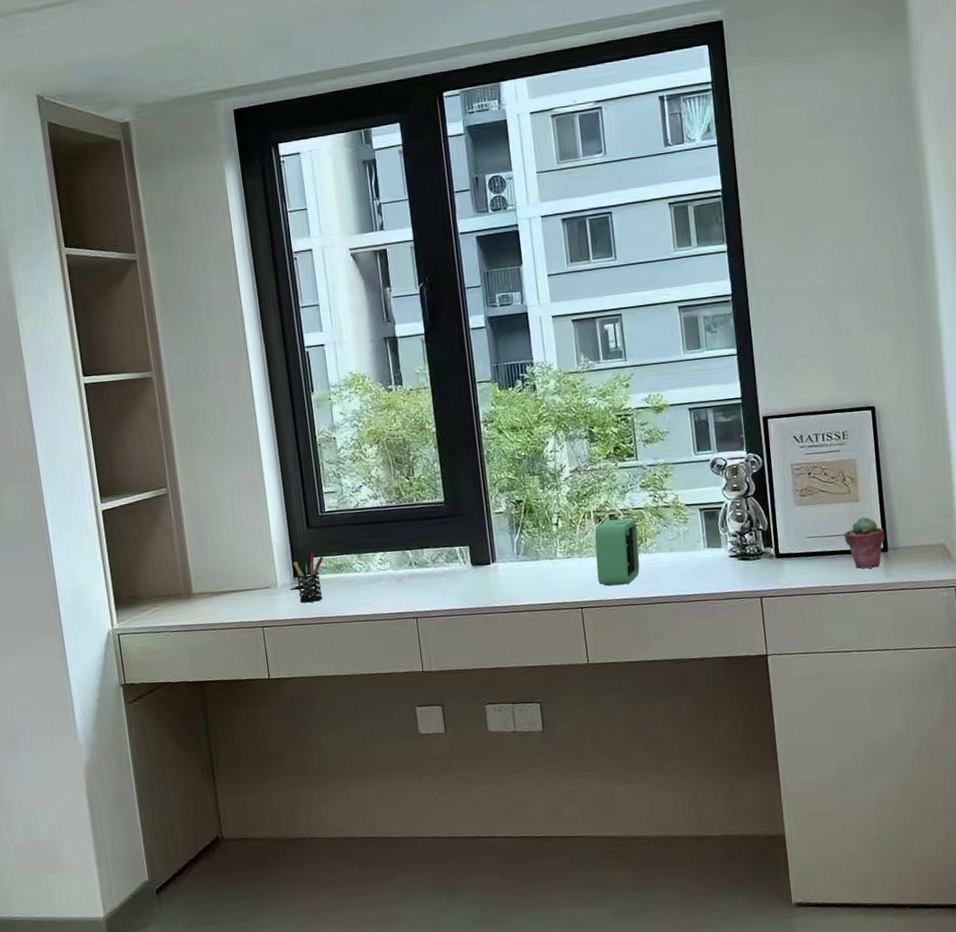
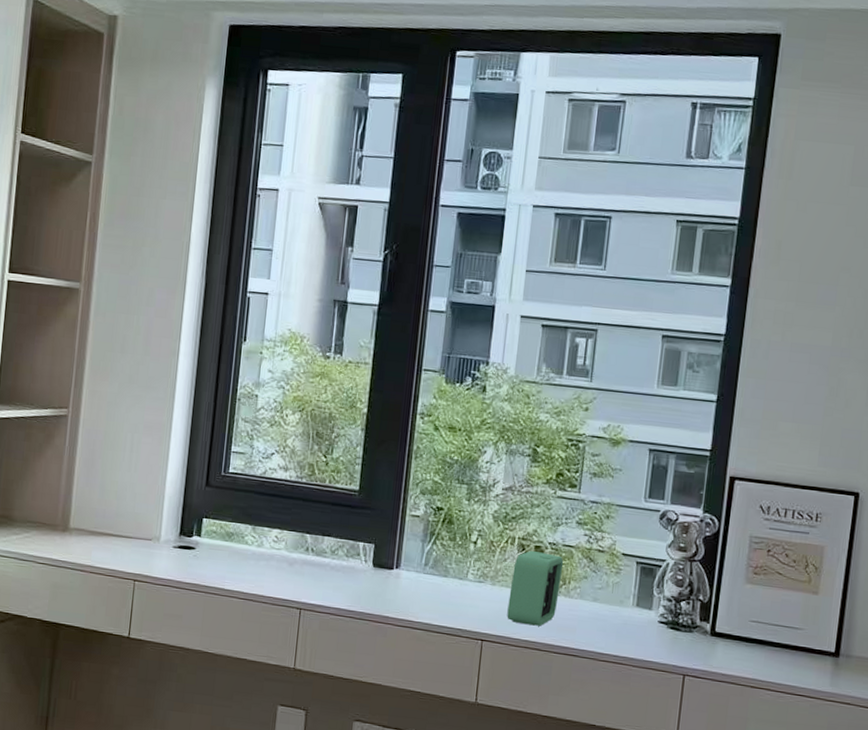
pen holder: present [292,553,324,603] -> none [180,513,216,567]
potted succulent: present [844,516,885,569] -> none [792,612,840,672]

